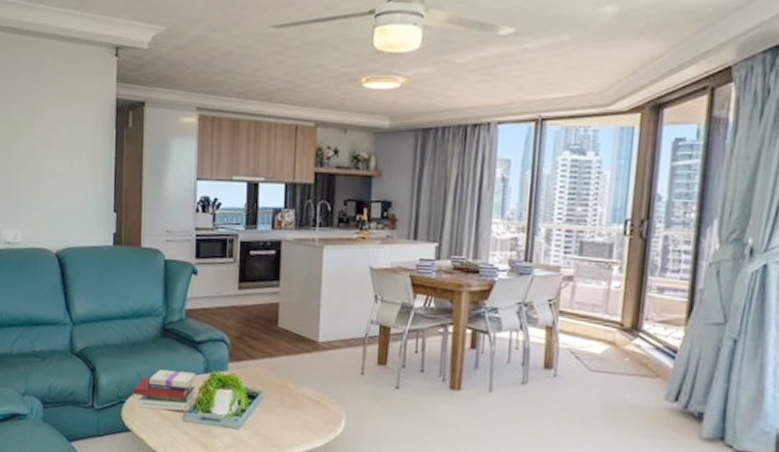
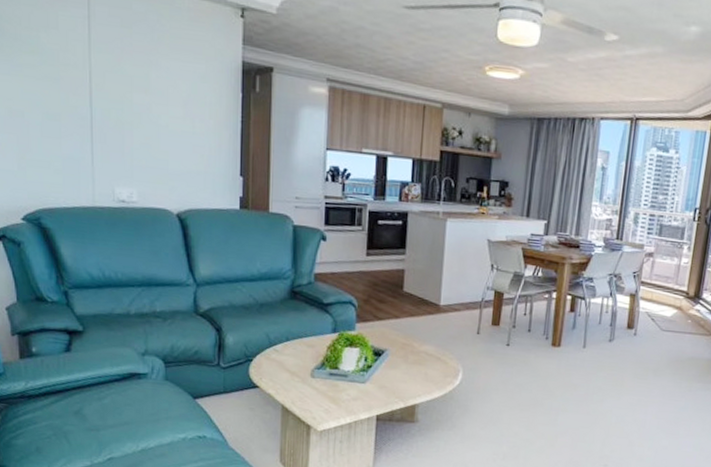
books: present [133,369,197,413] -> none [261,329,325,369]

